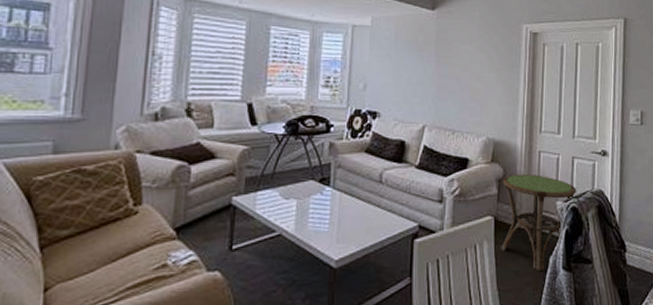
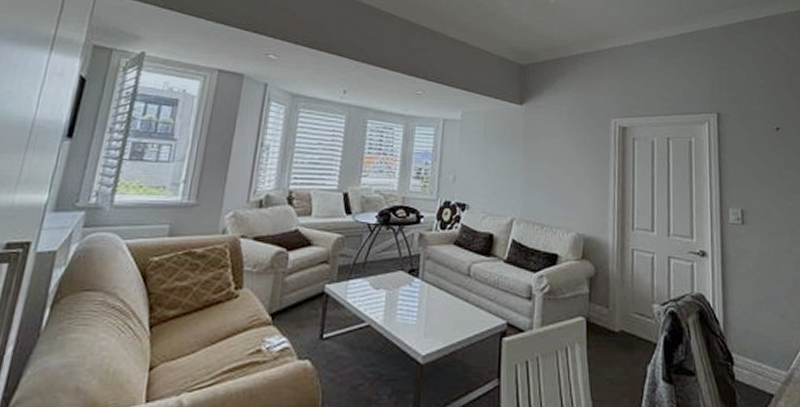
side table: present [501,174,576,272] -> none [594,272,674,382]

